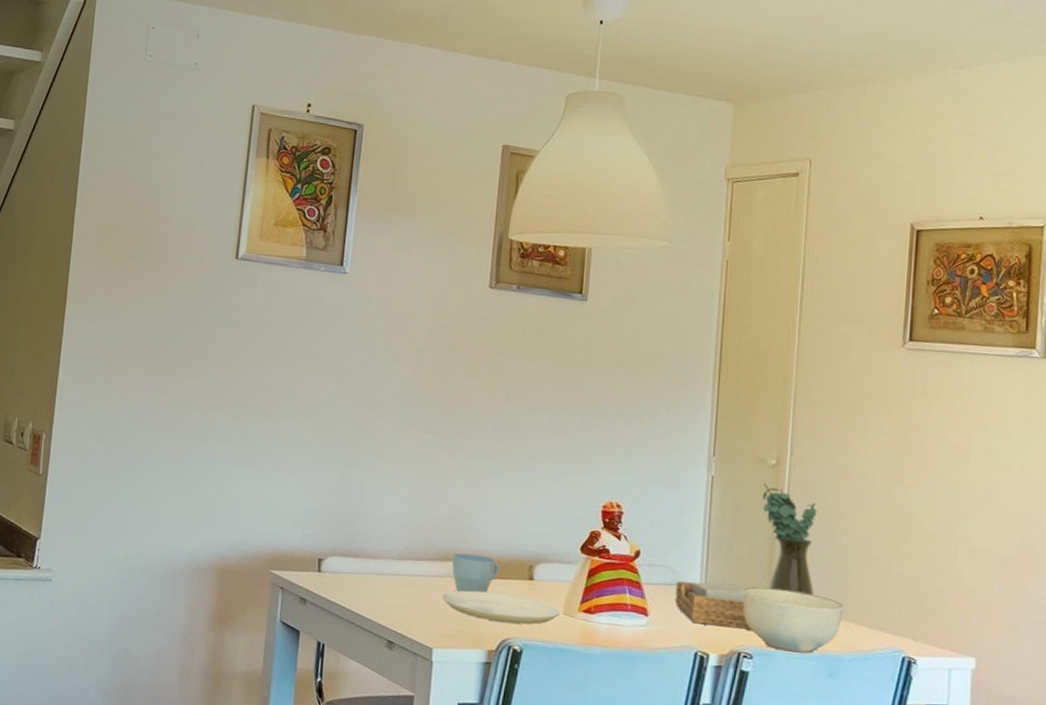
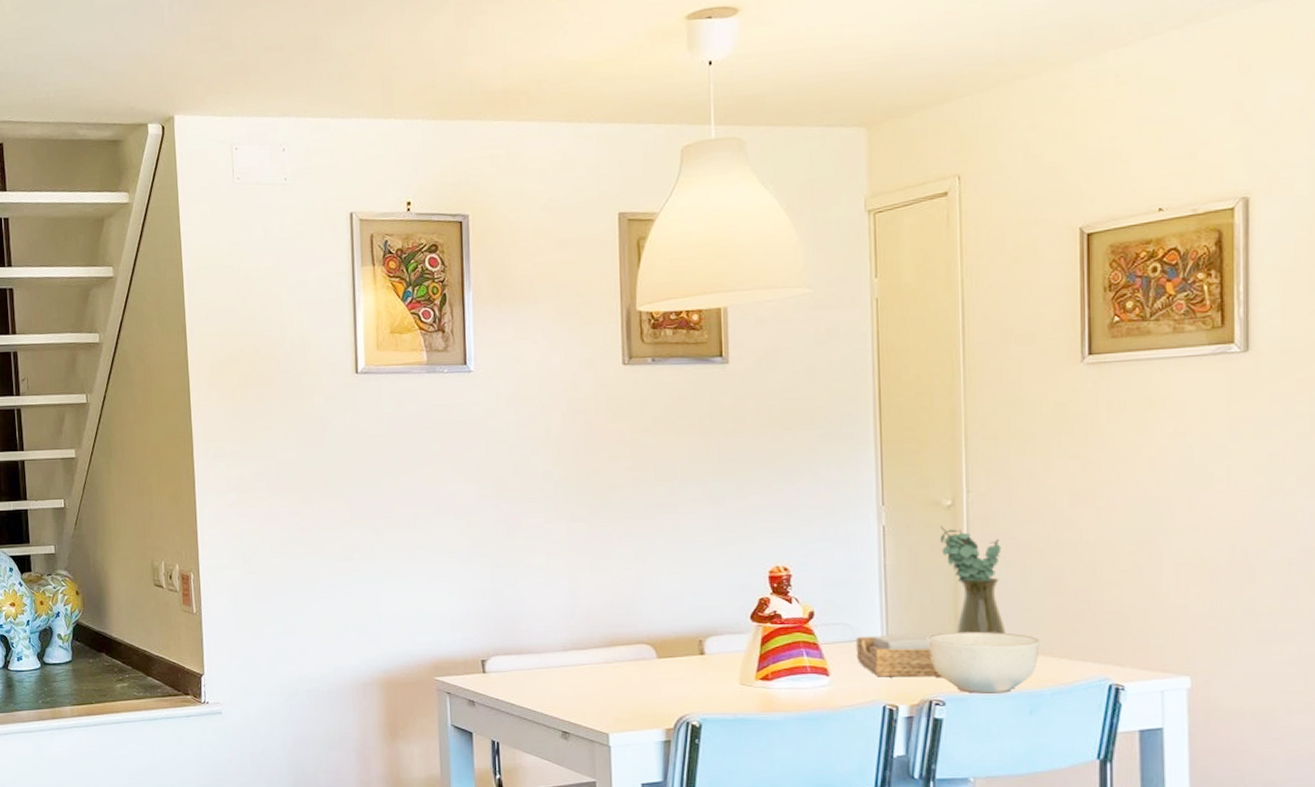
plate: present [442,590,561,625] -> none [612,672,737,699]
cup: present [451,553,500,594] -> none [617,636,668,675]

